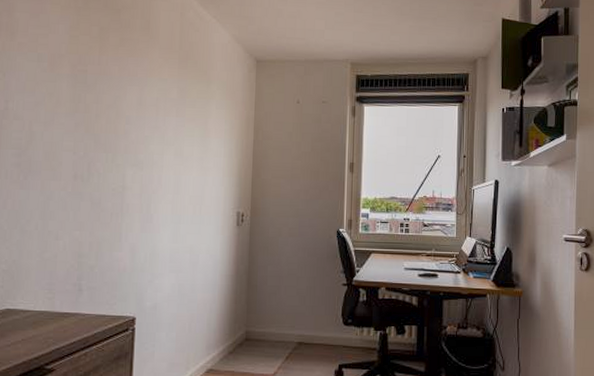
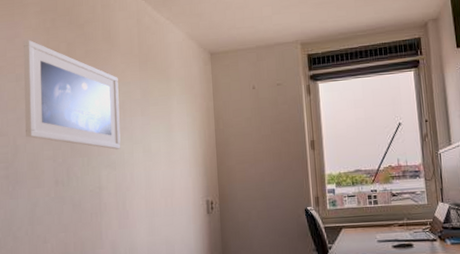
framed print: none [44,17,154,149] -> present [24,39,121,150]

